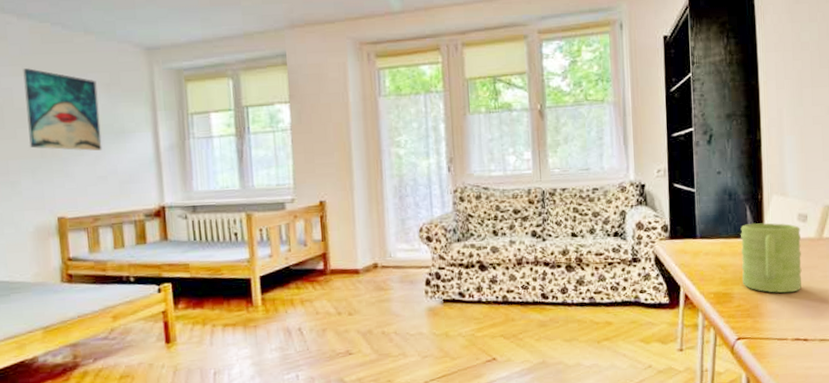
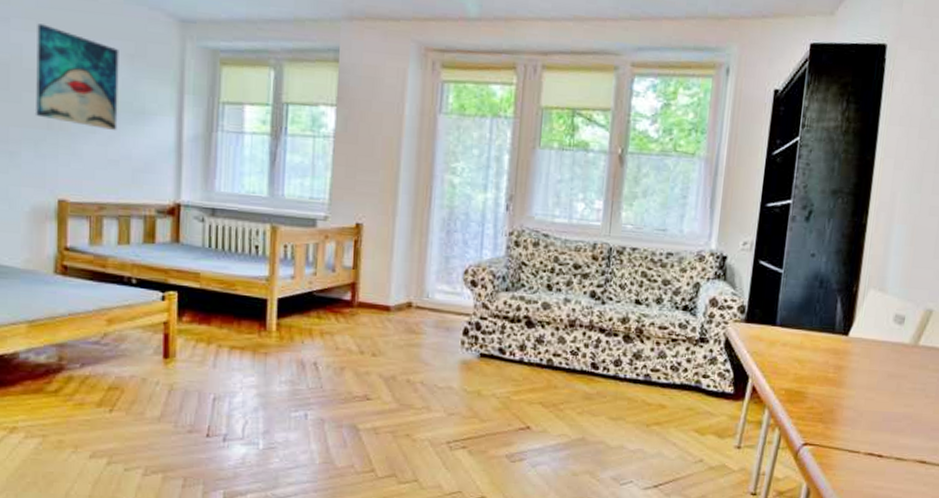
mug: present [740,222,802,293] -> none [820,317,895,402]

